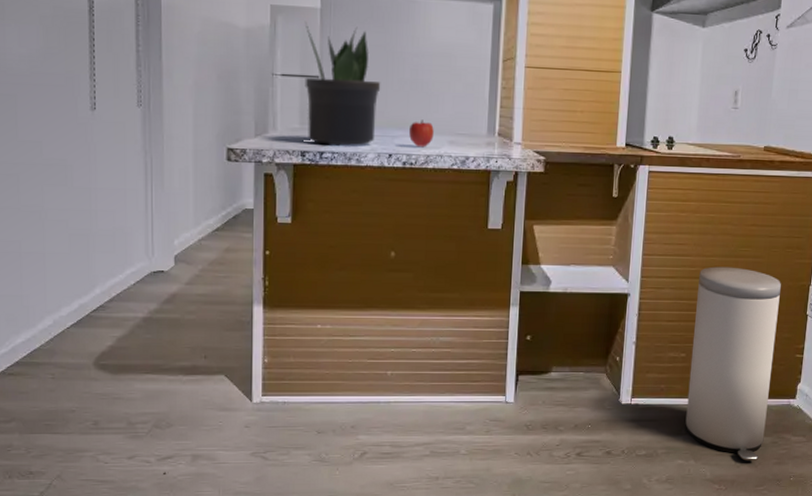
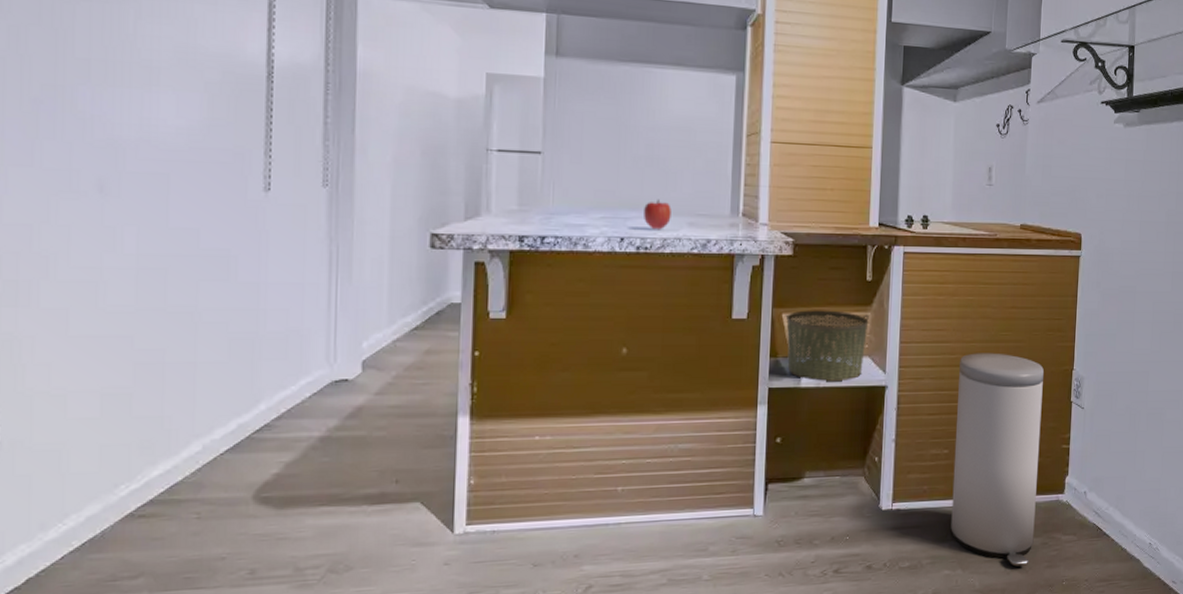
planter: present [305,22,381,147] -> none [524,92,612,231]
basket: none [536,222,614,289] -> present [785,310,869,382]

